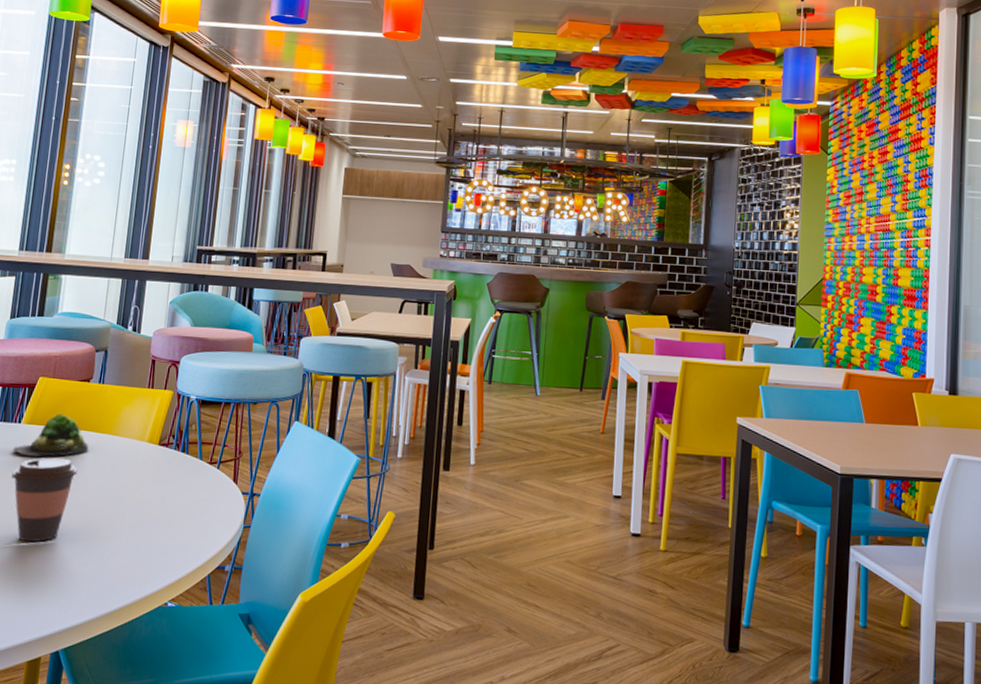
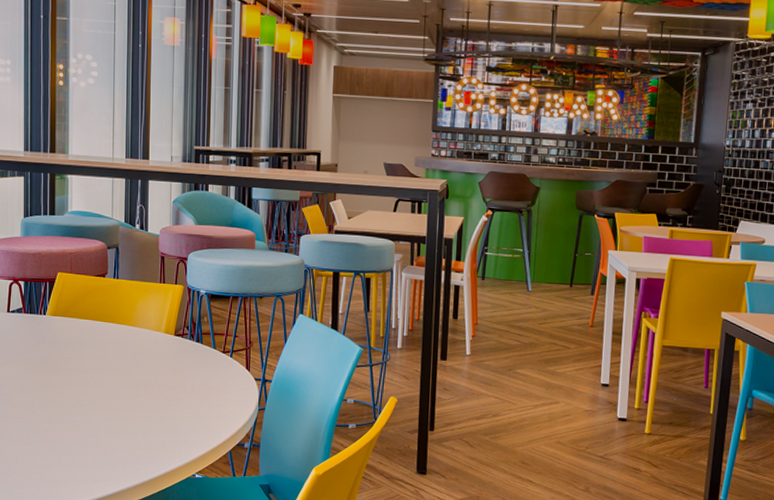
coffee cup: present [10,457,78,543] -> none [42,346,103,421]
succulent plant: present [14,413,89,457] -> none [42,306,110,346]

